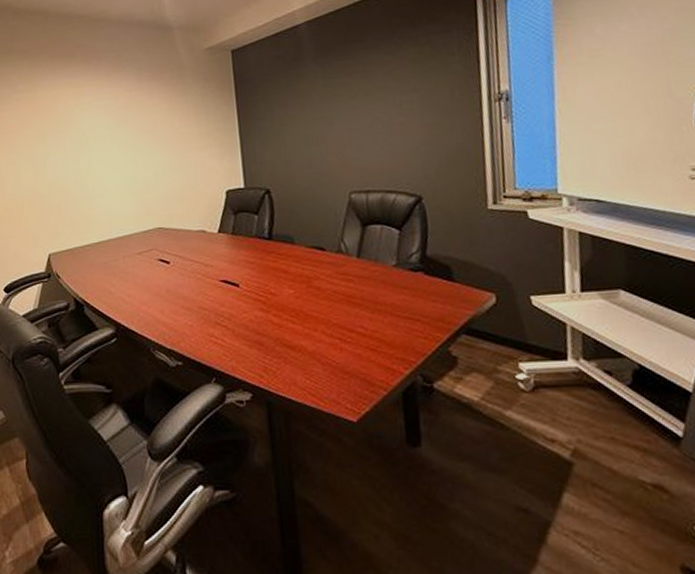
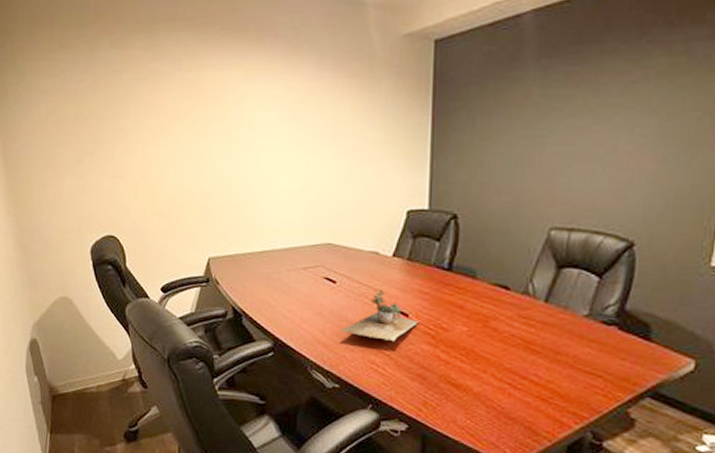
succulent plant: none [176,264,249,312] -> present [339,289,419,341]

